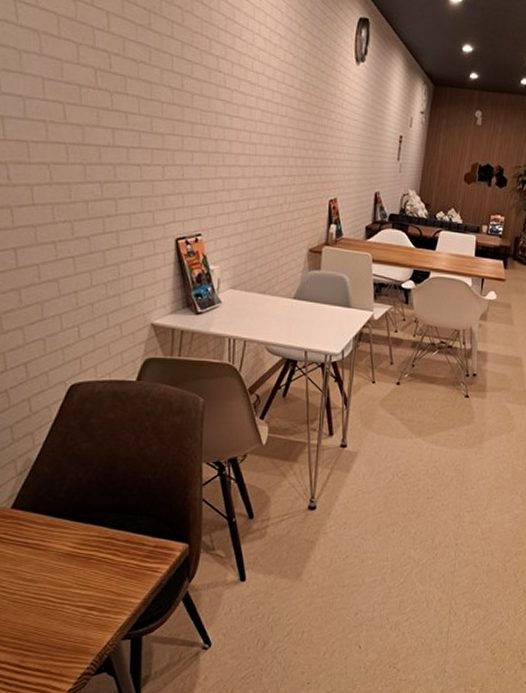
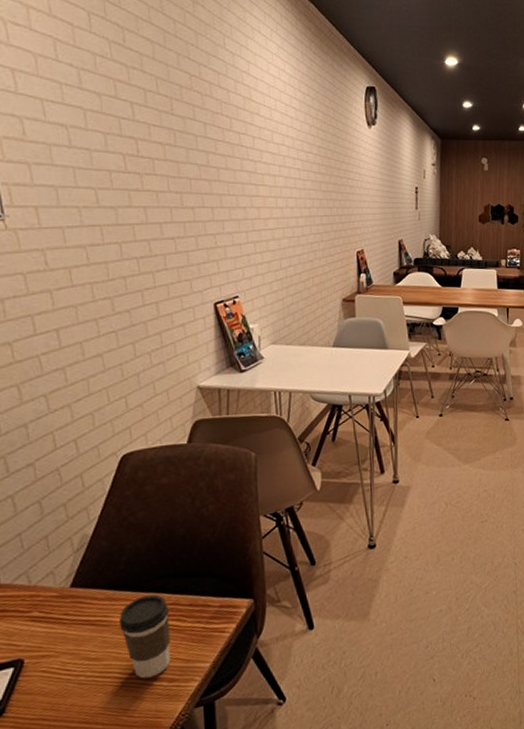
coffee cup: none [56,525,105,606] -> present [119,594,171,679]

